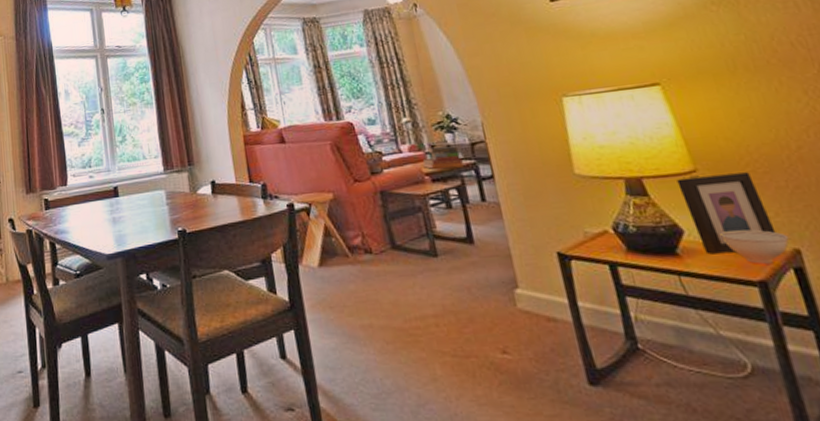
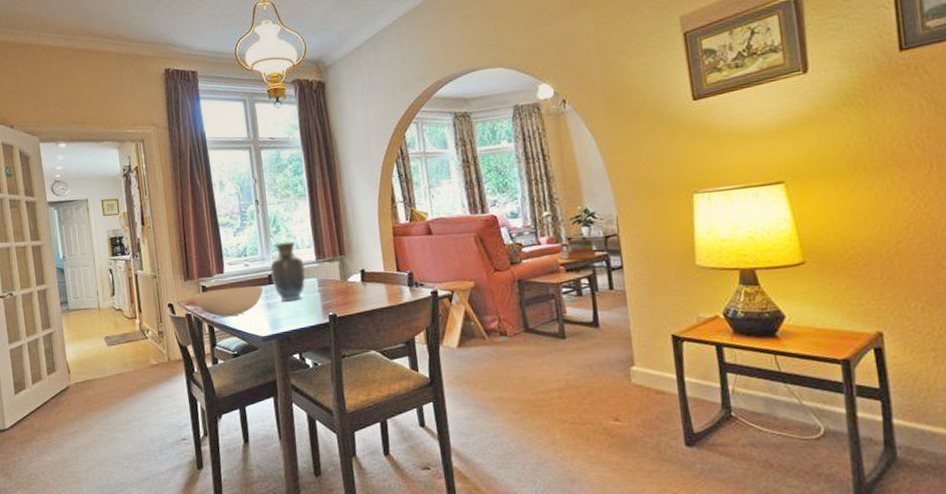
bowl: none [35,199,108,233] -> present [193,286,263,317]
vase: none [116,151,153,216] -> present [270,241,306,302]
picture frame: present [676,172,776,254] -> none [786,264,865,337]
bowl: present [720,229,790,264] -> none [816,315,875,345]

